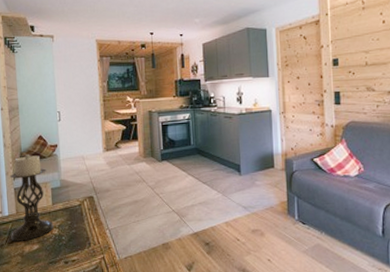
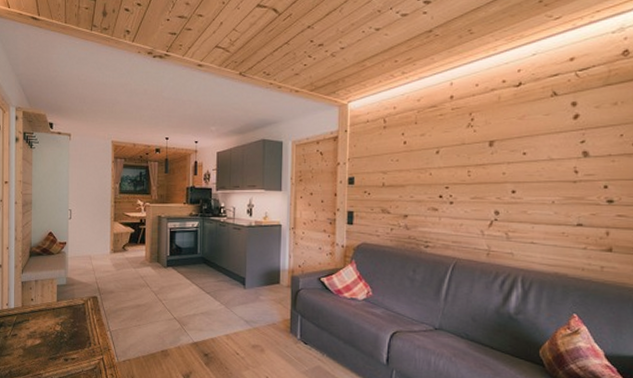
candle holder: present [10,155,54,241] -> none [14,250,57,335]

